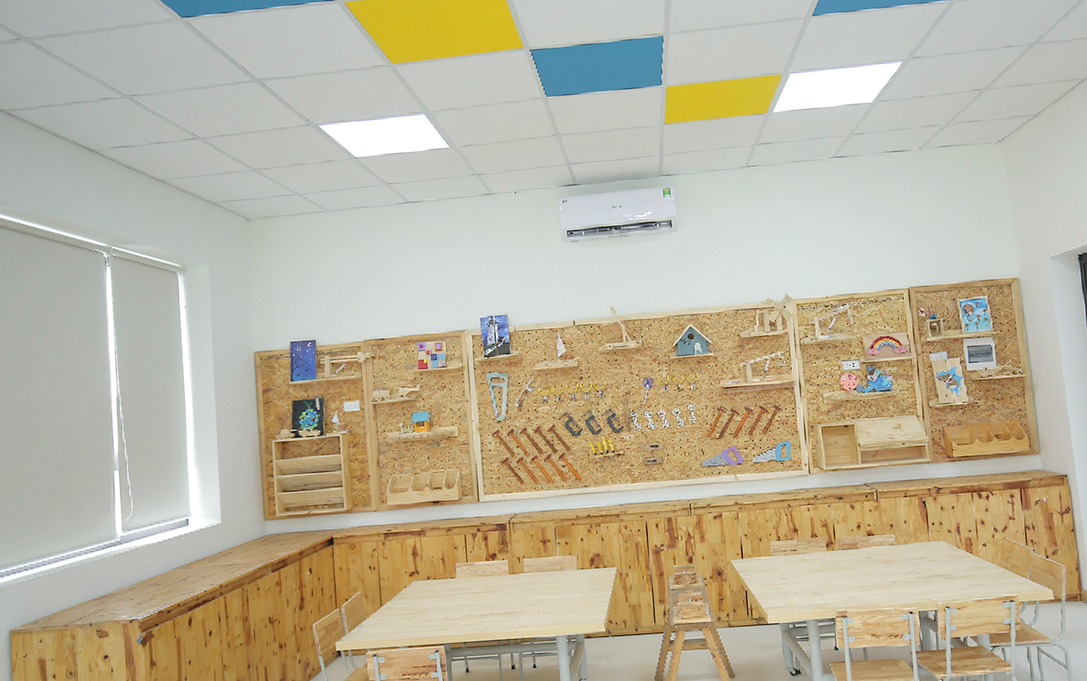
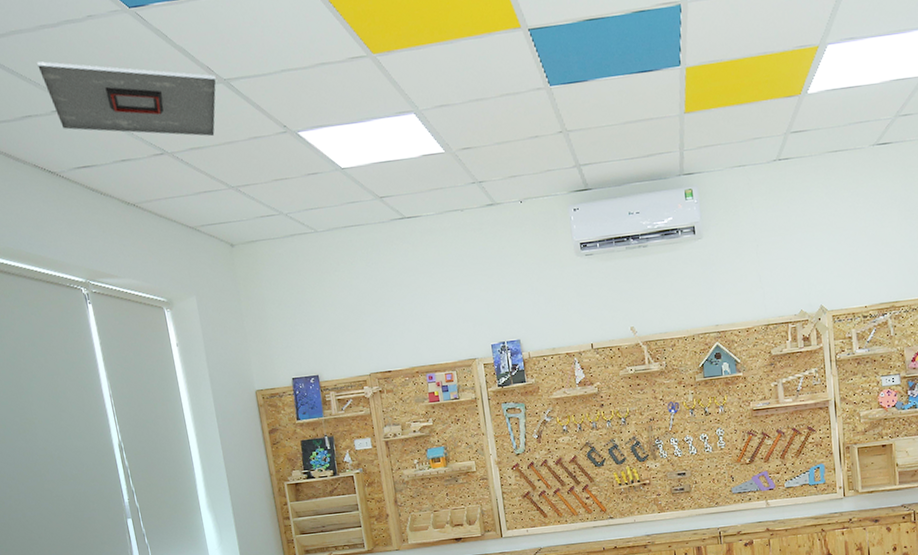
ceiling vent: none [93,57,251,126] -> present [37,61,216,137]

